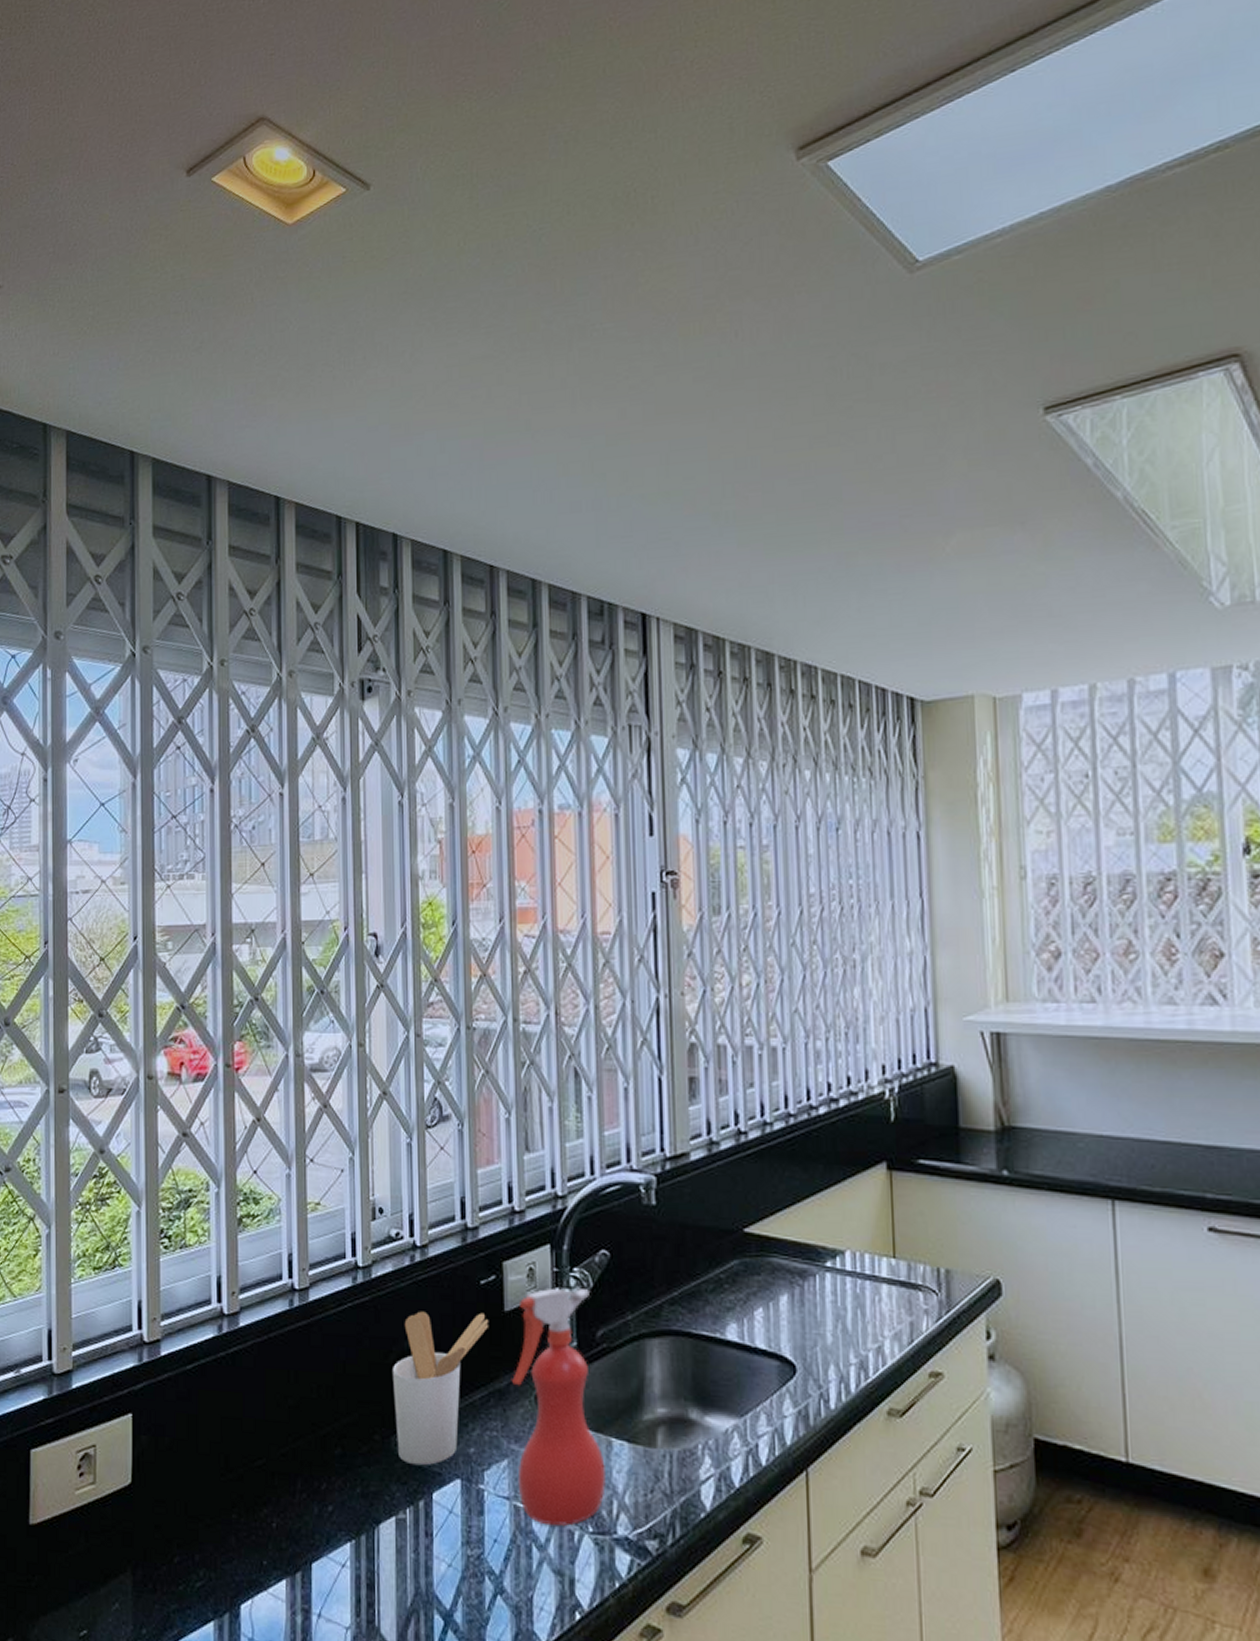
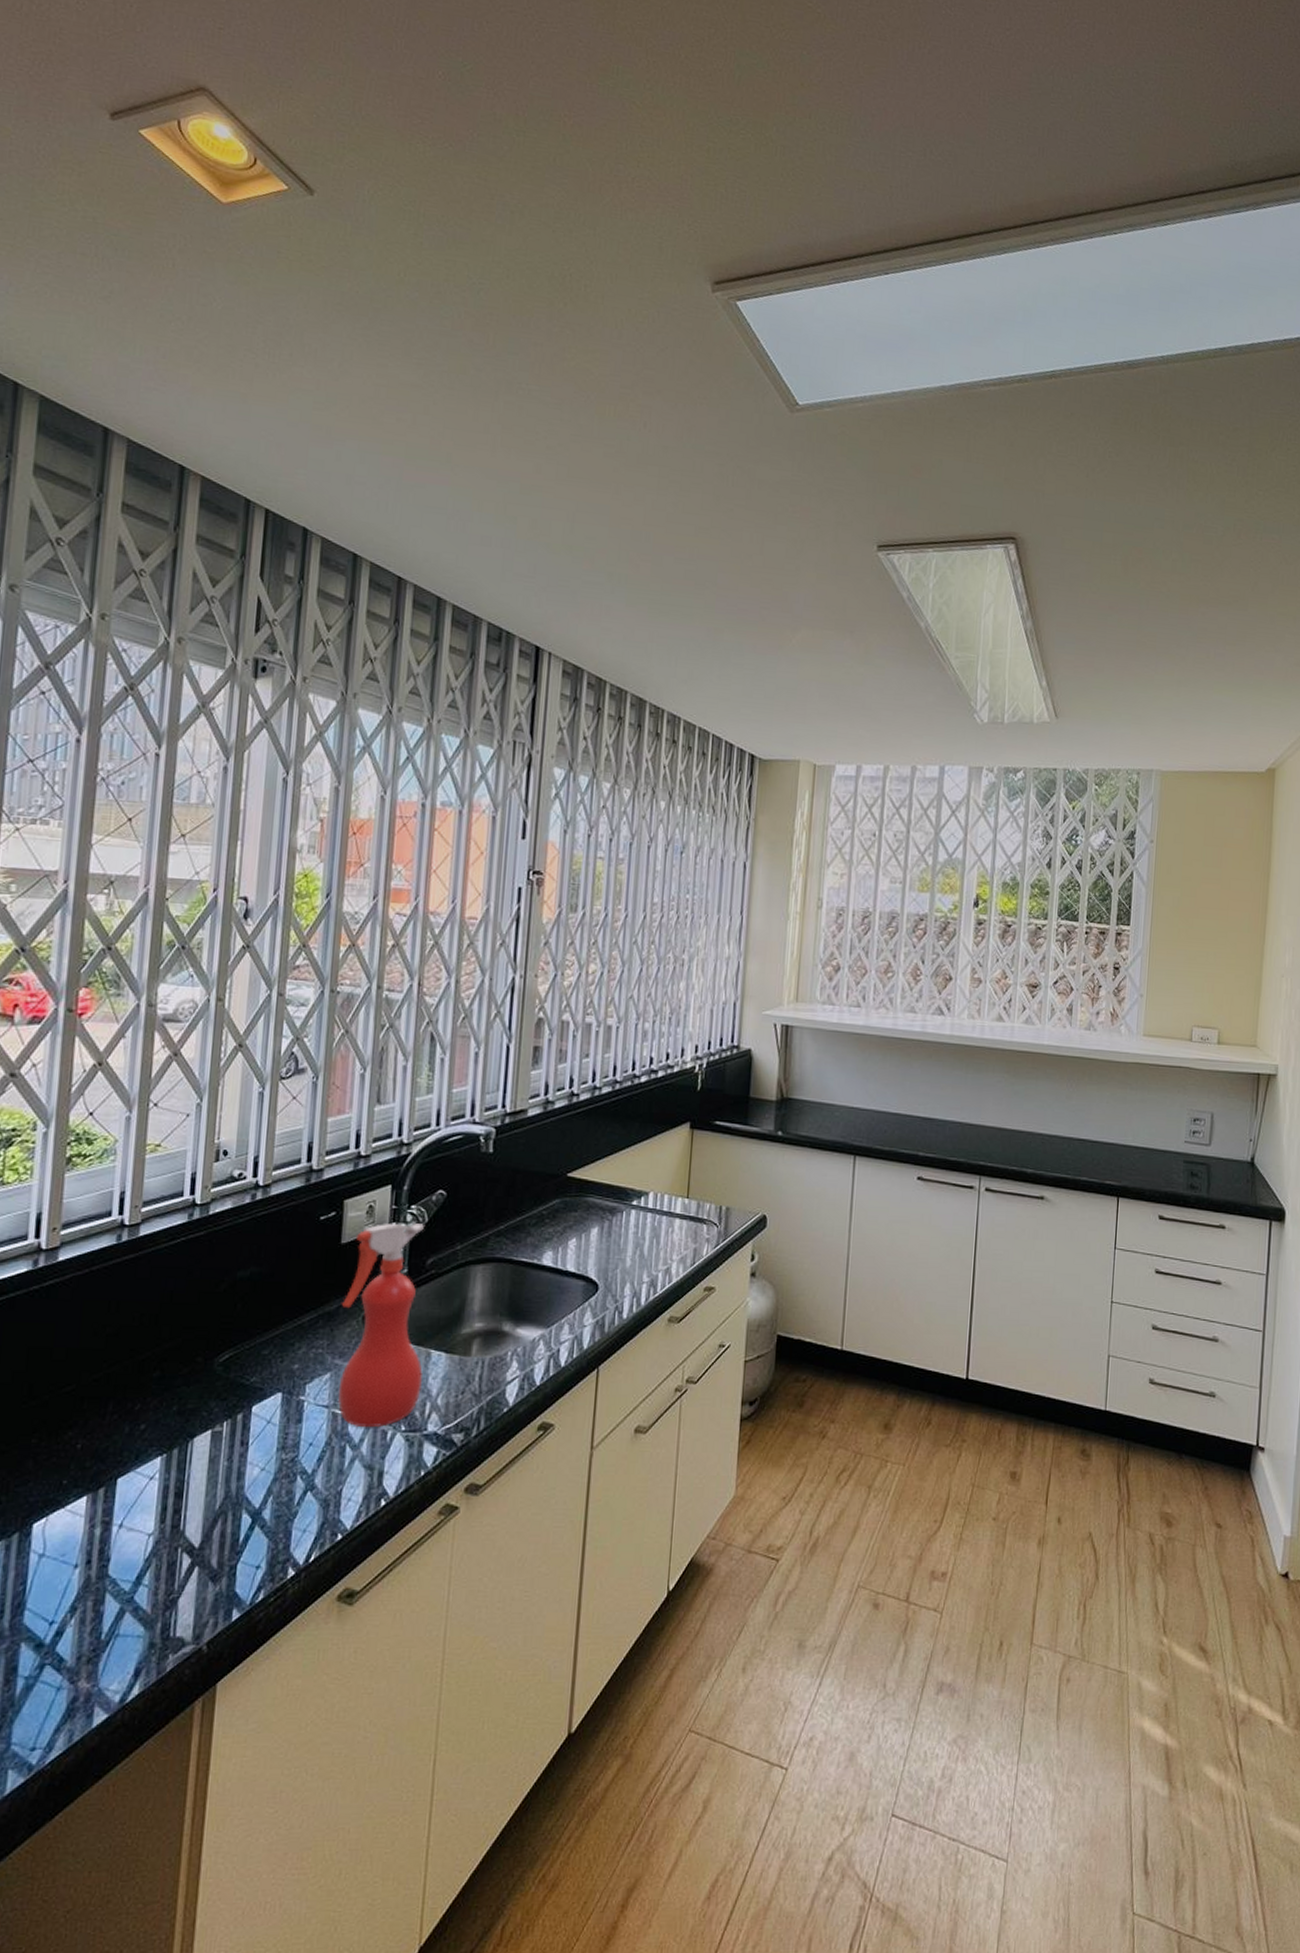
utensil holder: present [393,1311,489,1466] -> none [220,1244,325,1383]

